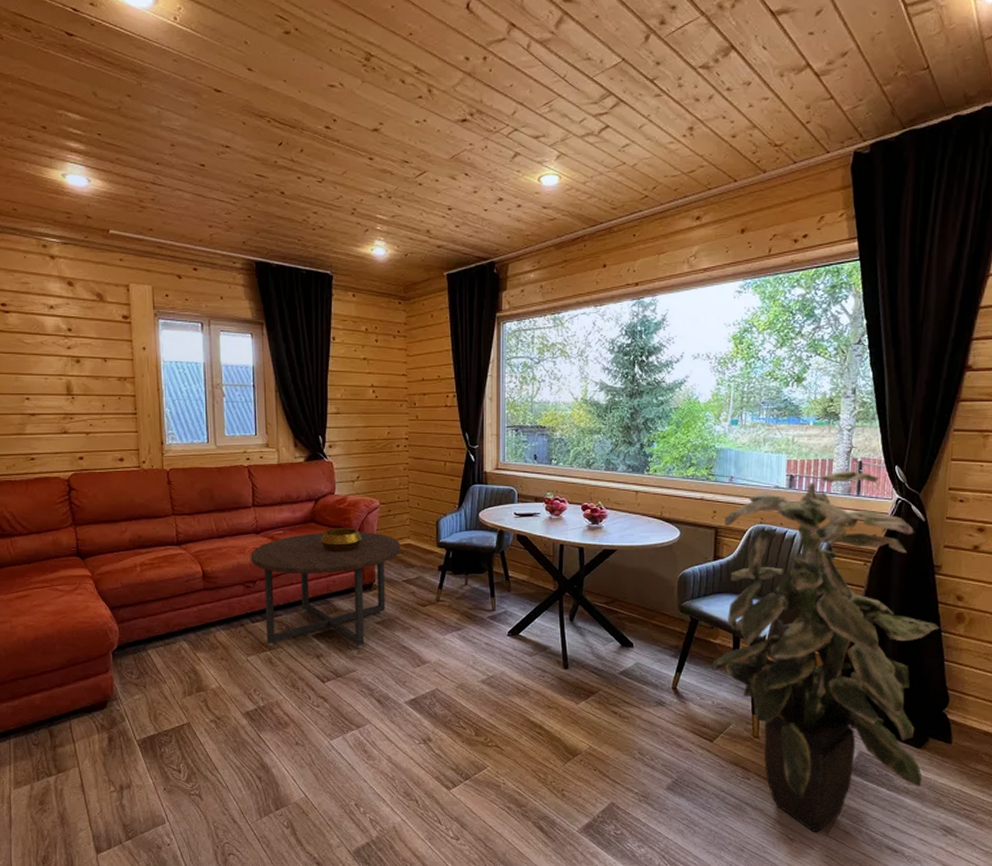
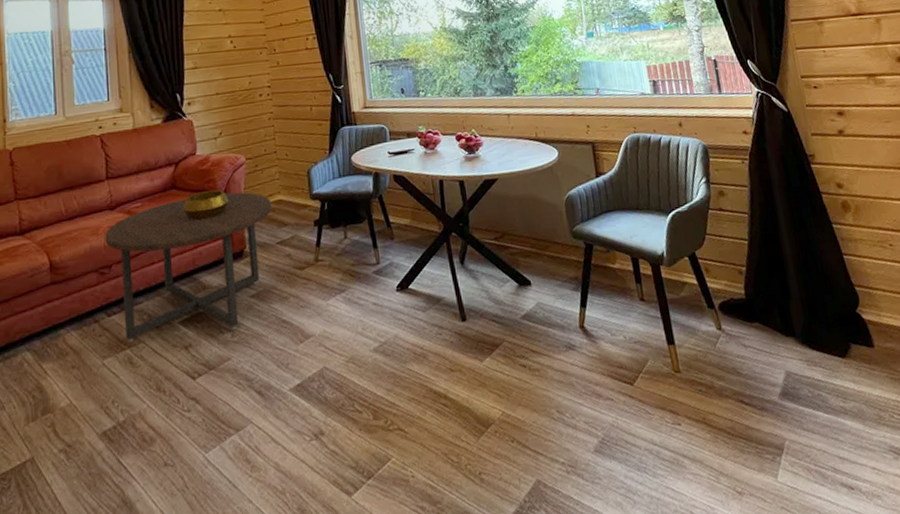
indoor plant: present [711,471,940,833] -> none [598,70,857,481]

